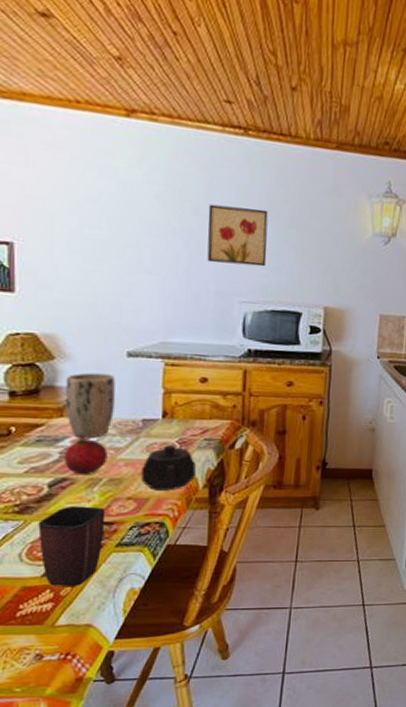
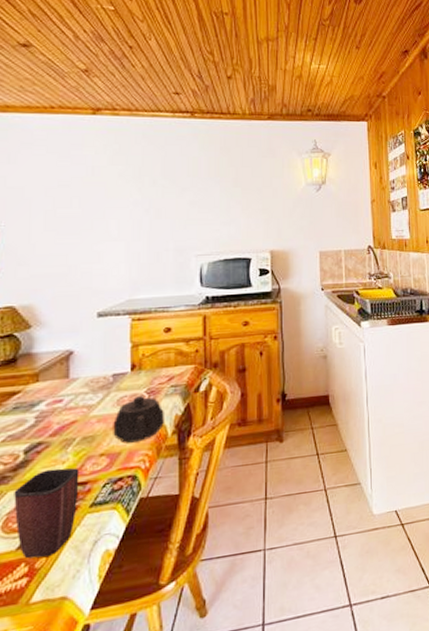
fruit: present [63,439,108,475] -> none [39,400,81,437]
plant pot: present [65,372,115,439] -> none [40,335,87,401]
wall art: present [207,204,268,267] -> none [164,175,217,225]

